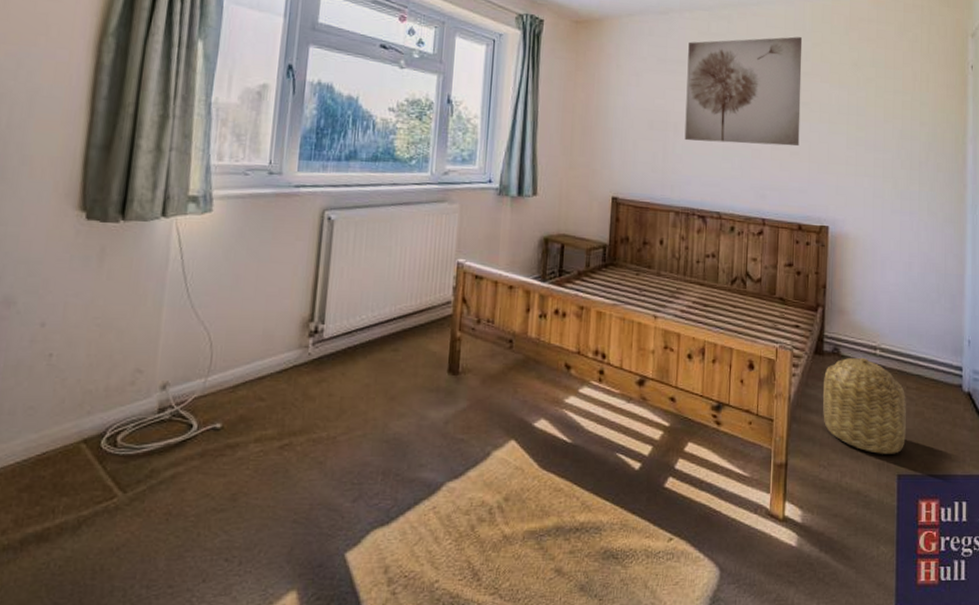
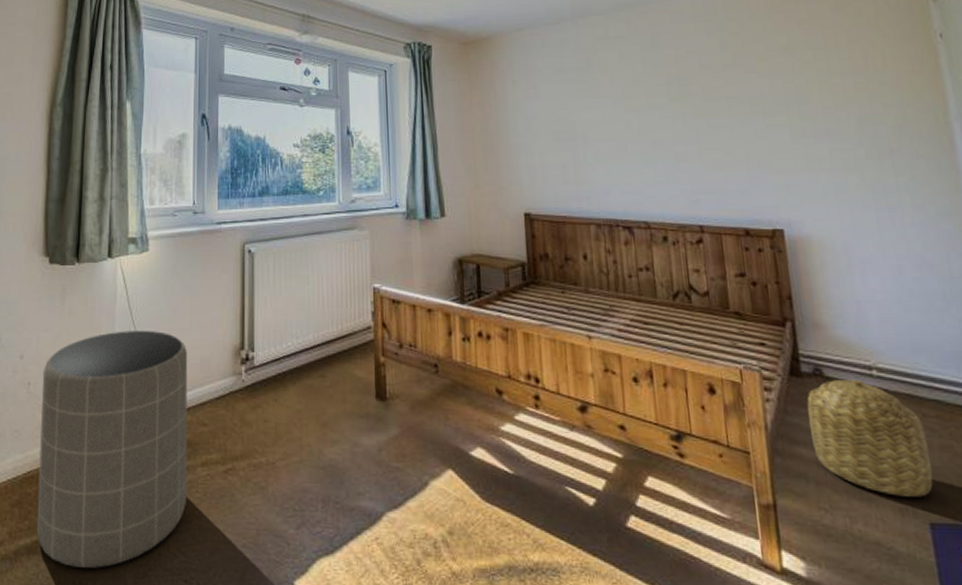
trash can: none [50,298,250,553] -> present [36,331,188,568]
wall art: present [684,36,803,146] -> none [586,28,732,149]

